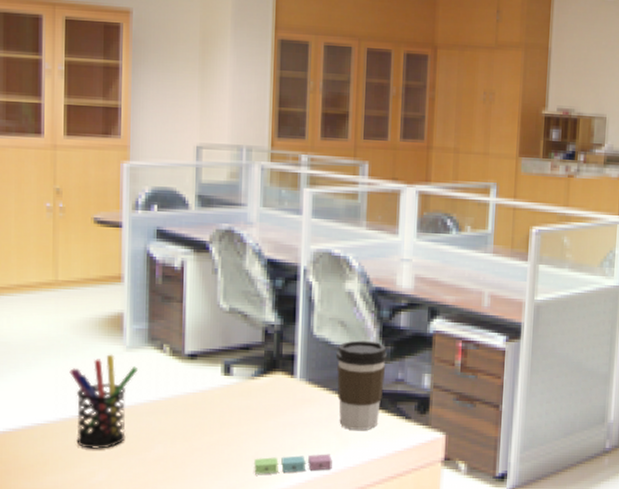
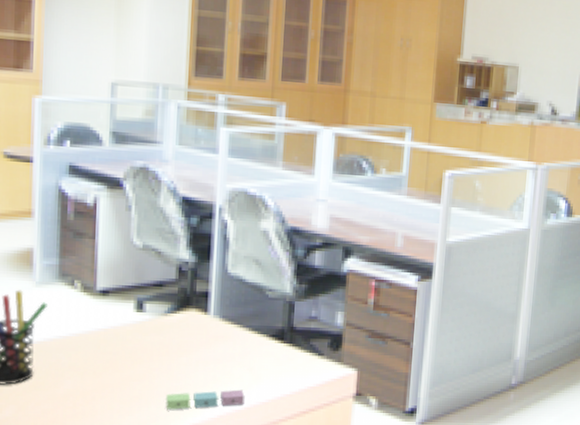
coffee cup: present [336,340,388,430] -> none [251,278,302,366]

